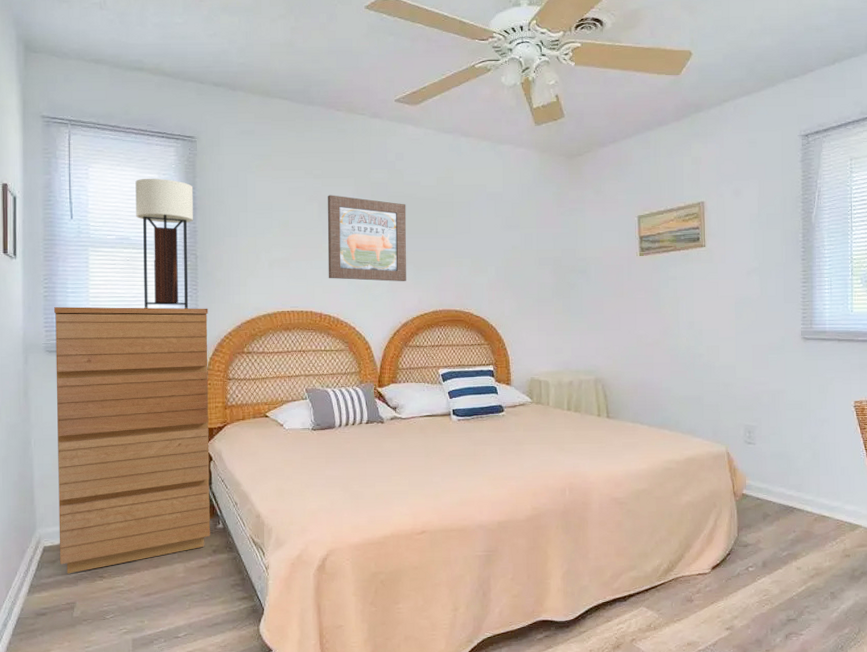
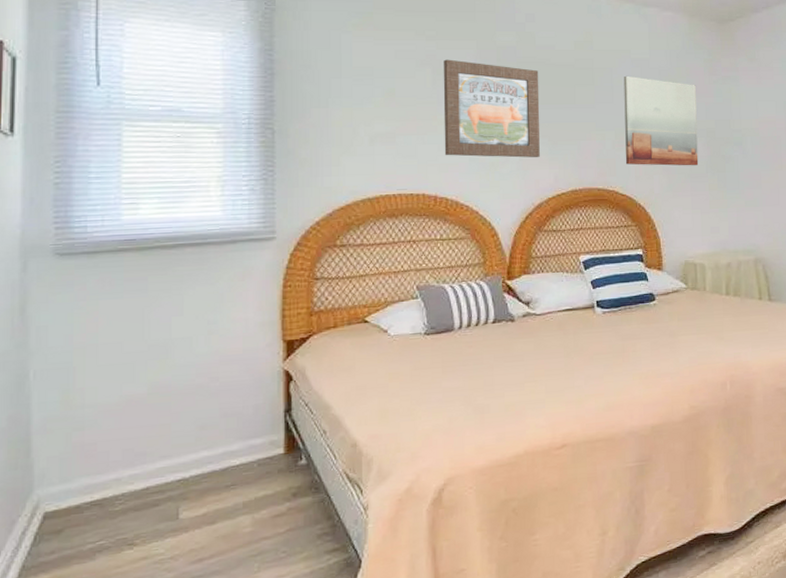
dresser: present [54,307,210,574] -> none [68,193,289,546]
table lamp: present [135,178,194,309] -> none [191,36,270,196]
wall art: none [479,208,546,292] -> present [623,75,699,166]

